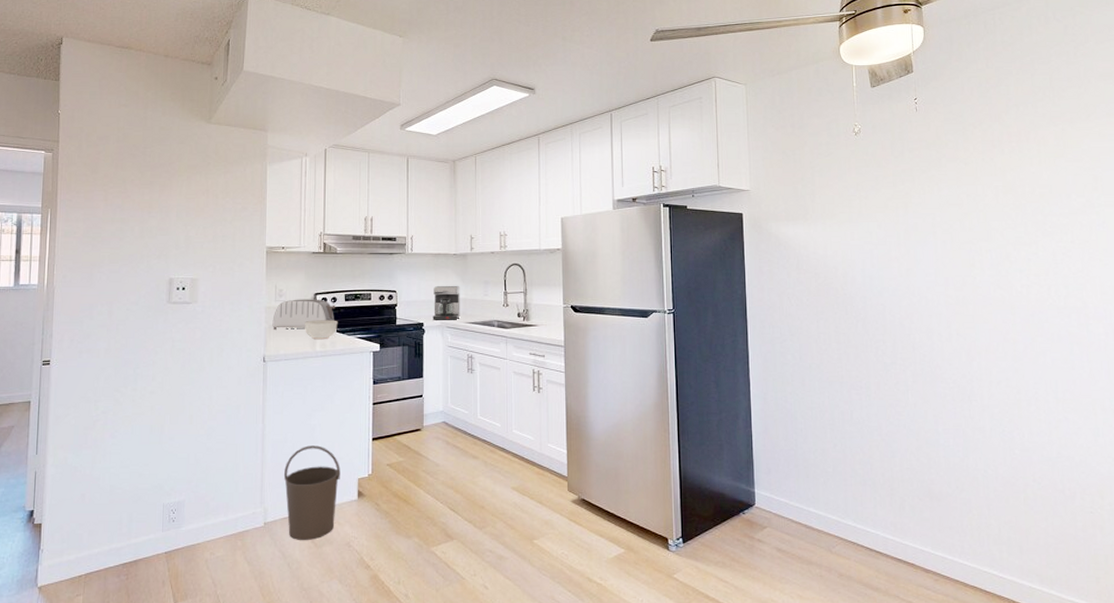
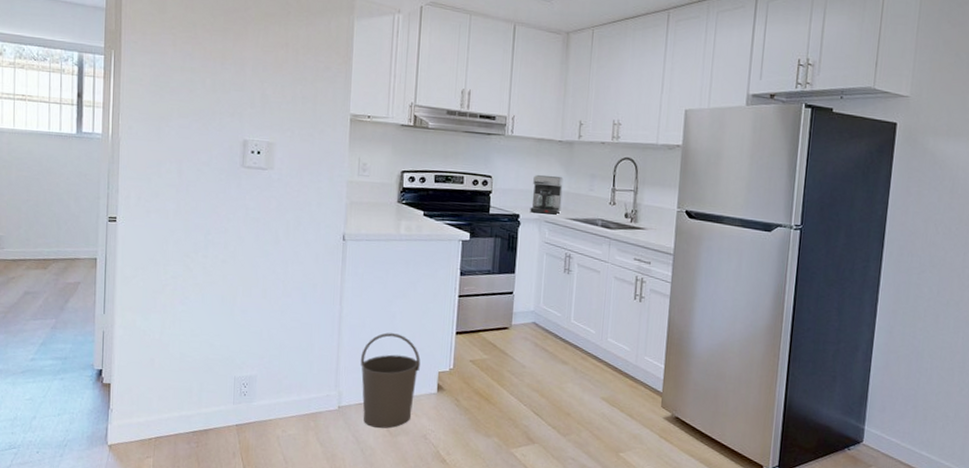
toaster: present [272,299,336,330] -> none [354,175,424,208]
bowl: present [304,320,338,340] -> none [388,200,425,223]

